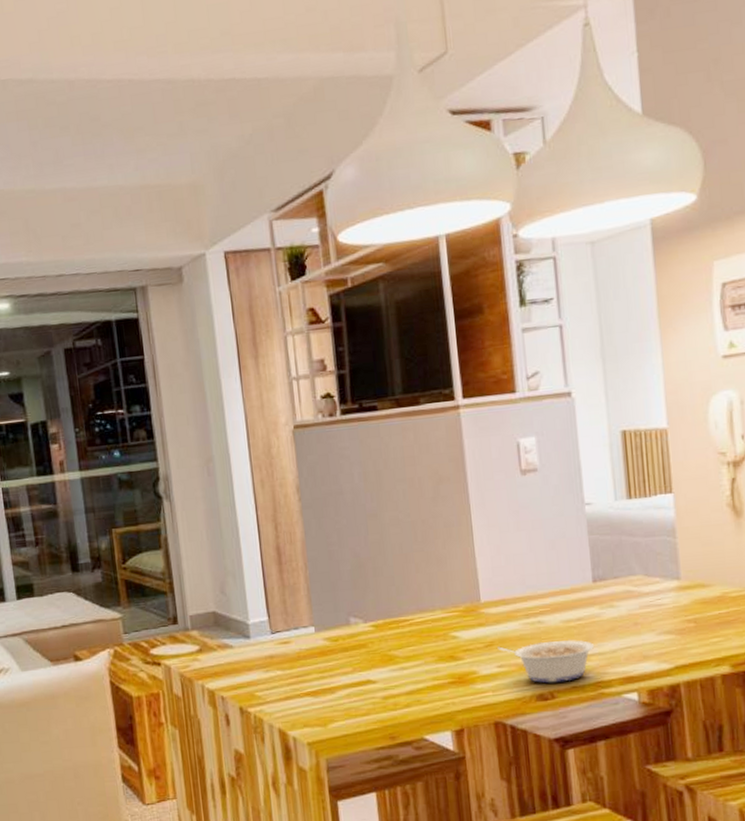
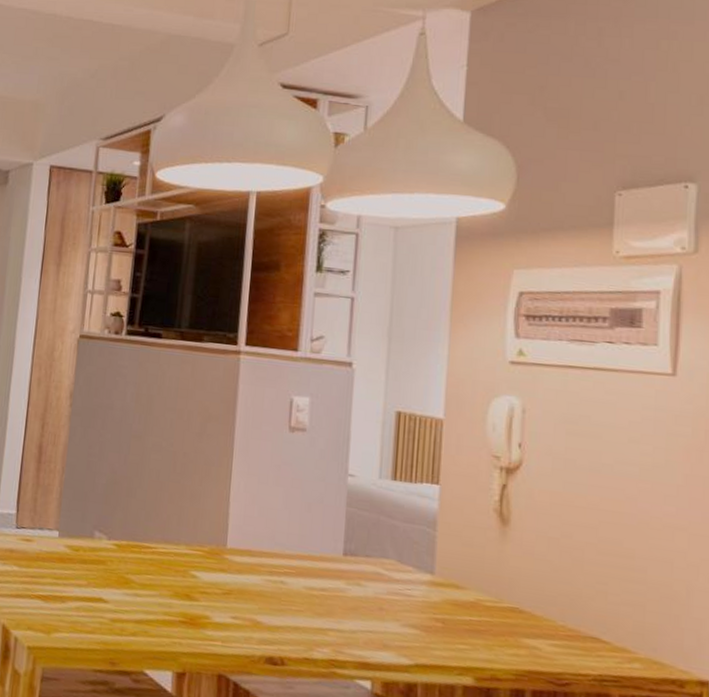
legume: present [497,639,595,683] -> none [235,596,335,651]

